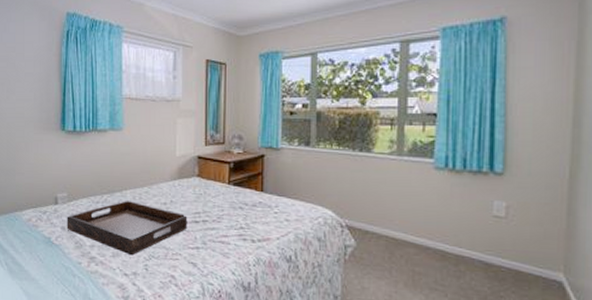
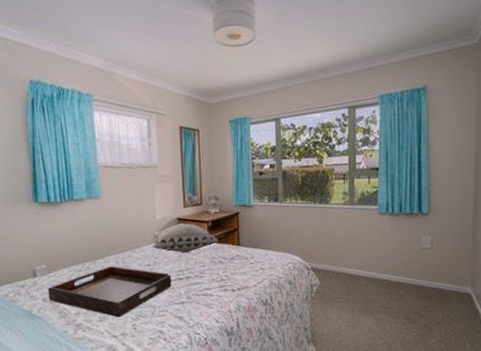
decorative pillow: none [169,162,242,195] -> present [152,223,220,254]

